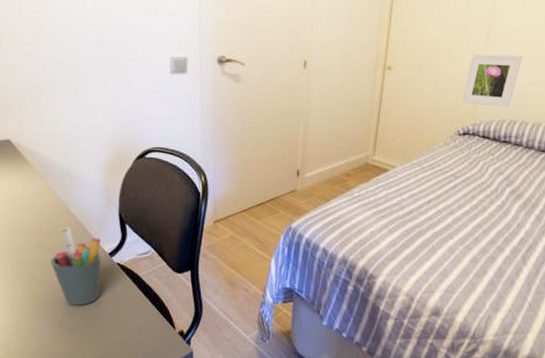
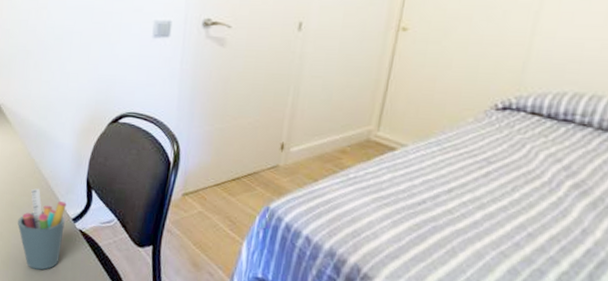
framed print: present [462,54,523,107] -> none [502,10,596,76]

